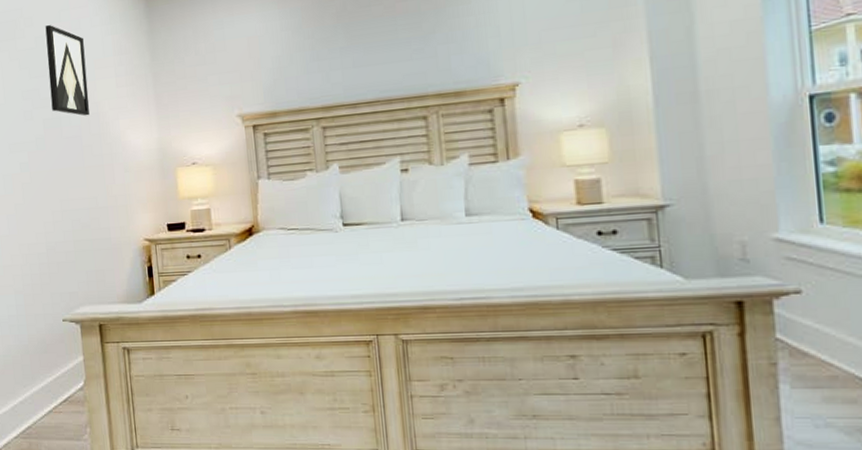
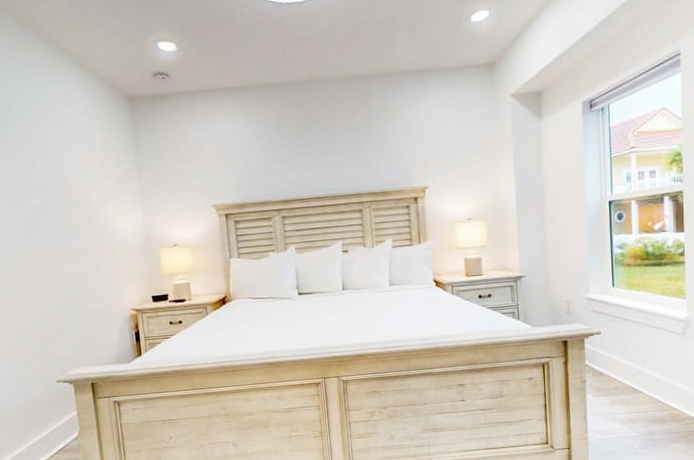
wall art: present [45,25,90,116] -> none [33,120,79,203]

